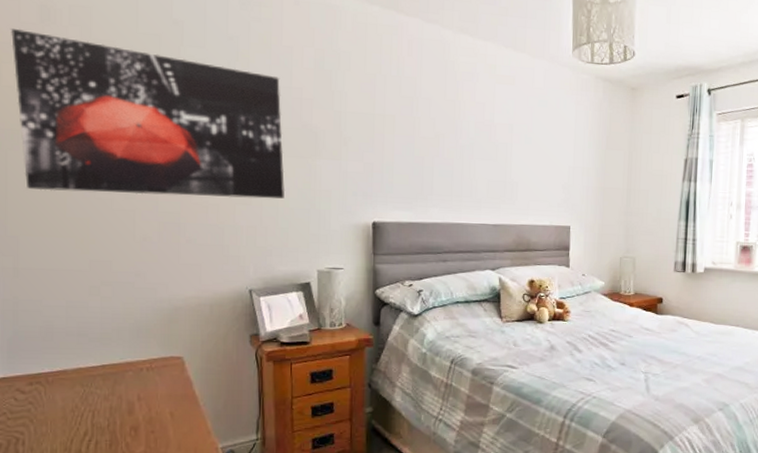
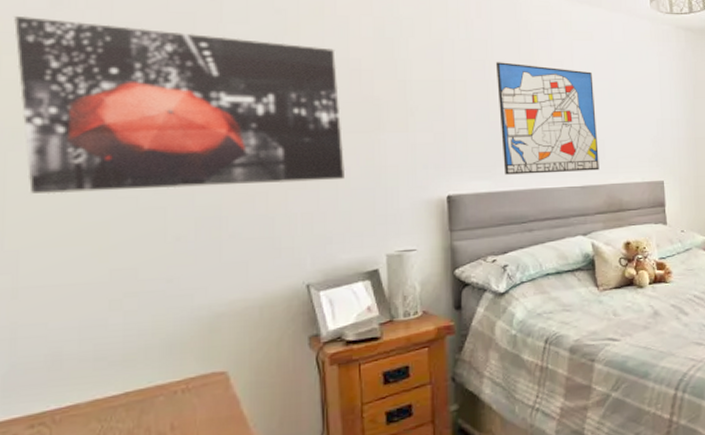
wall art: none [422,100,512,211] -> present [495,62,599,175]

